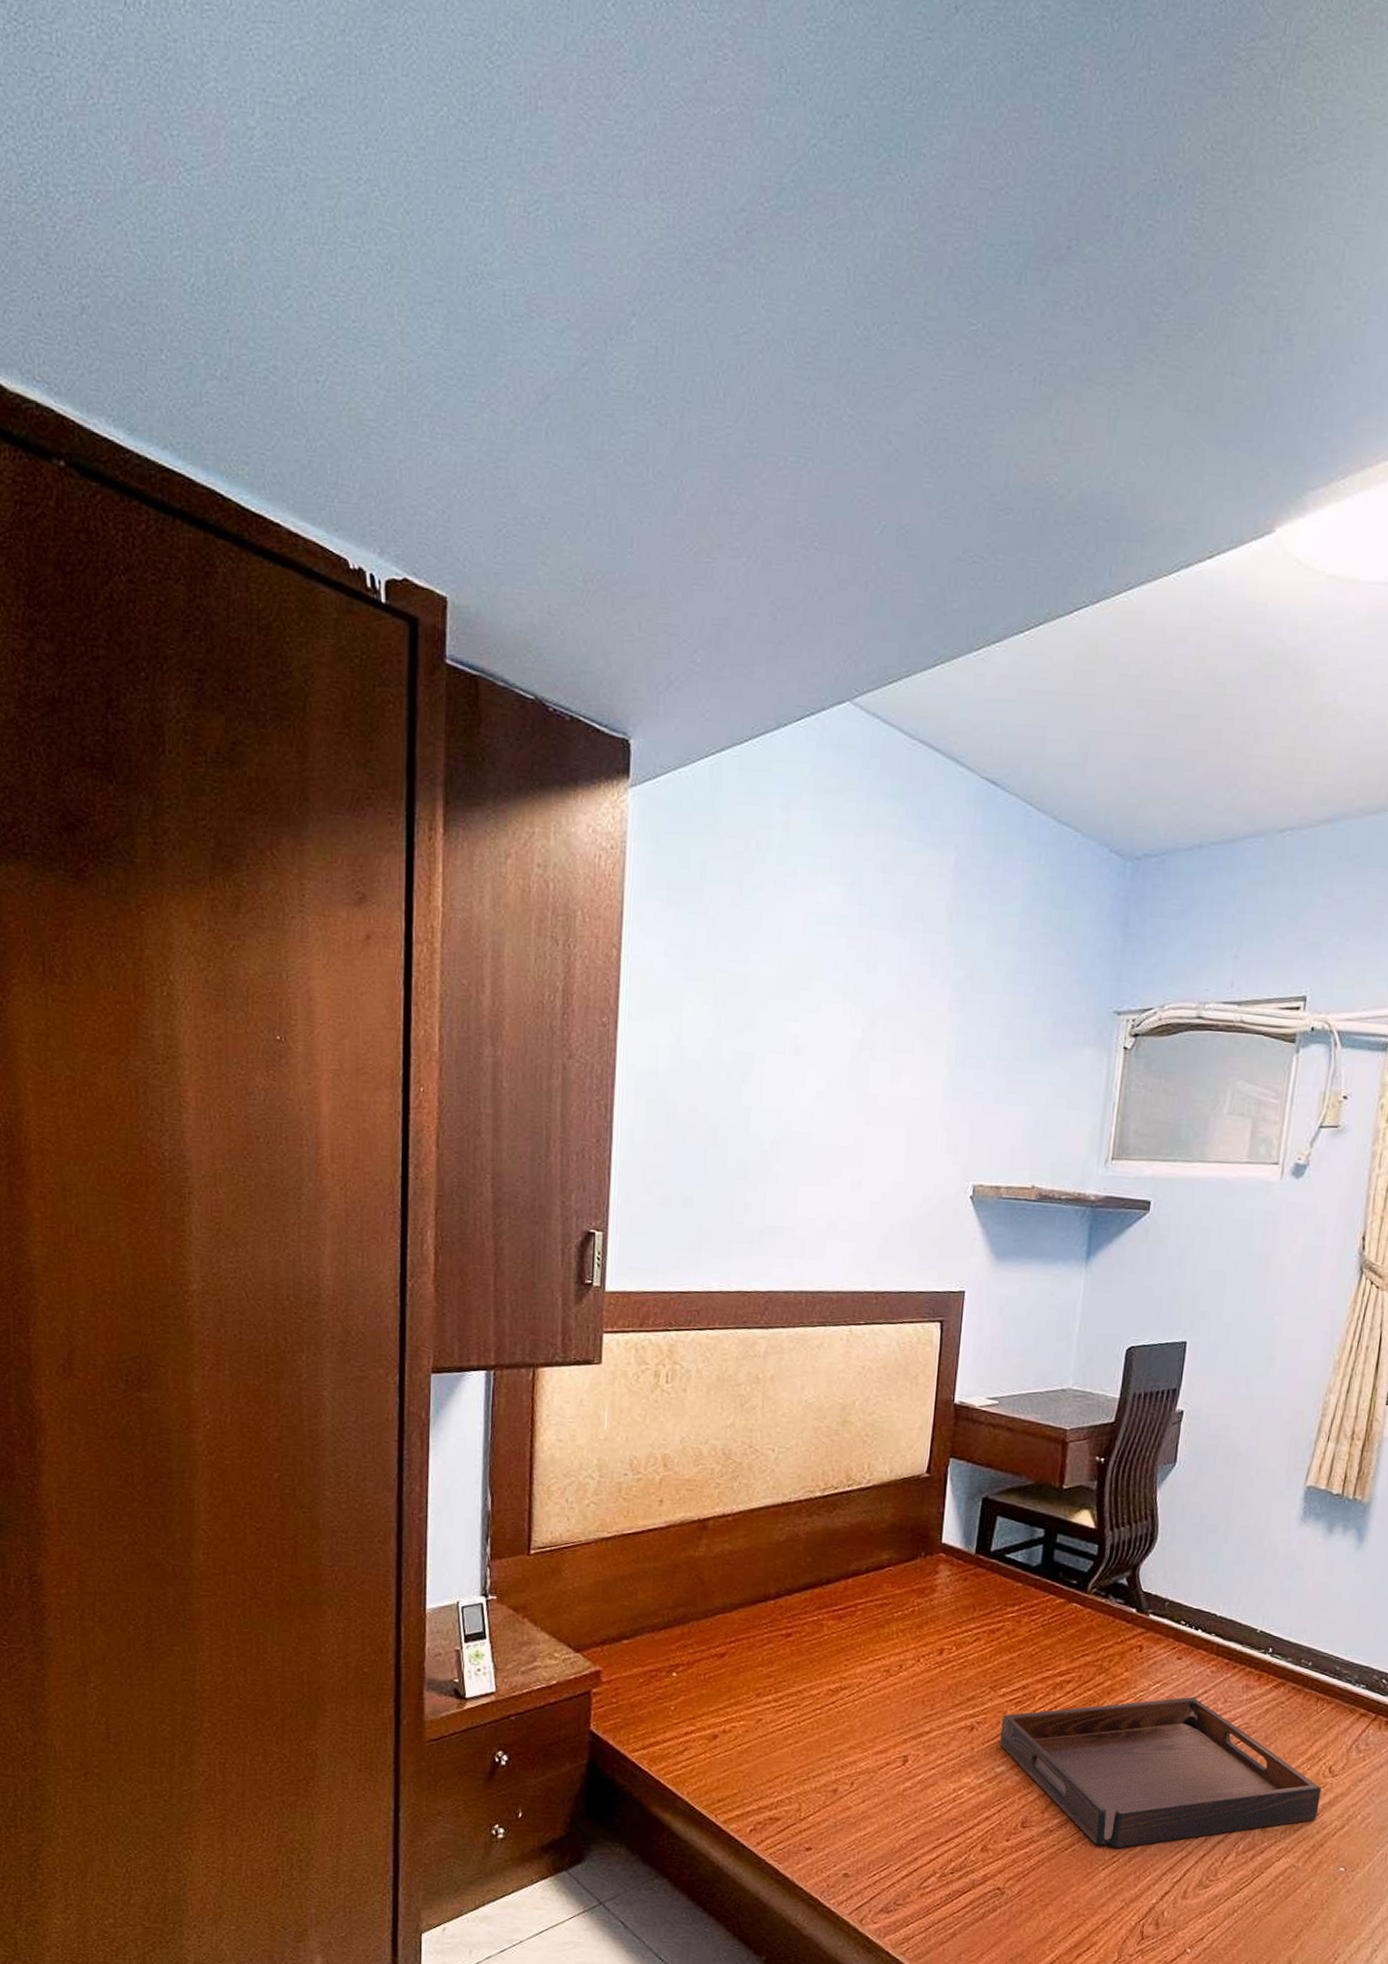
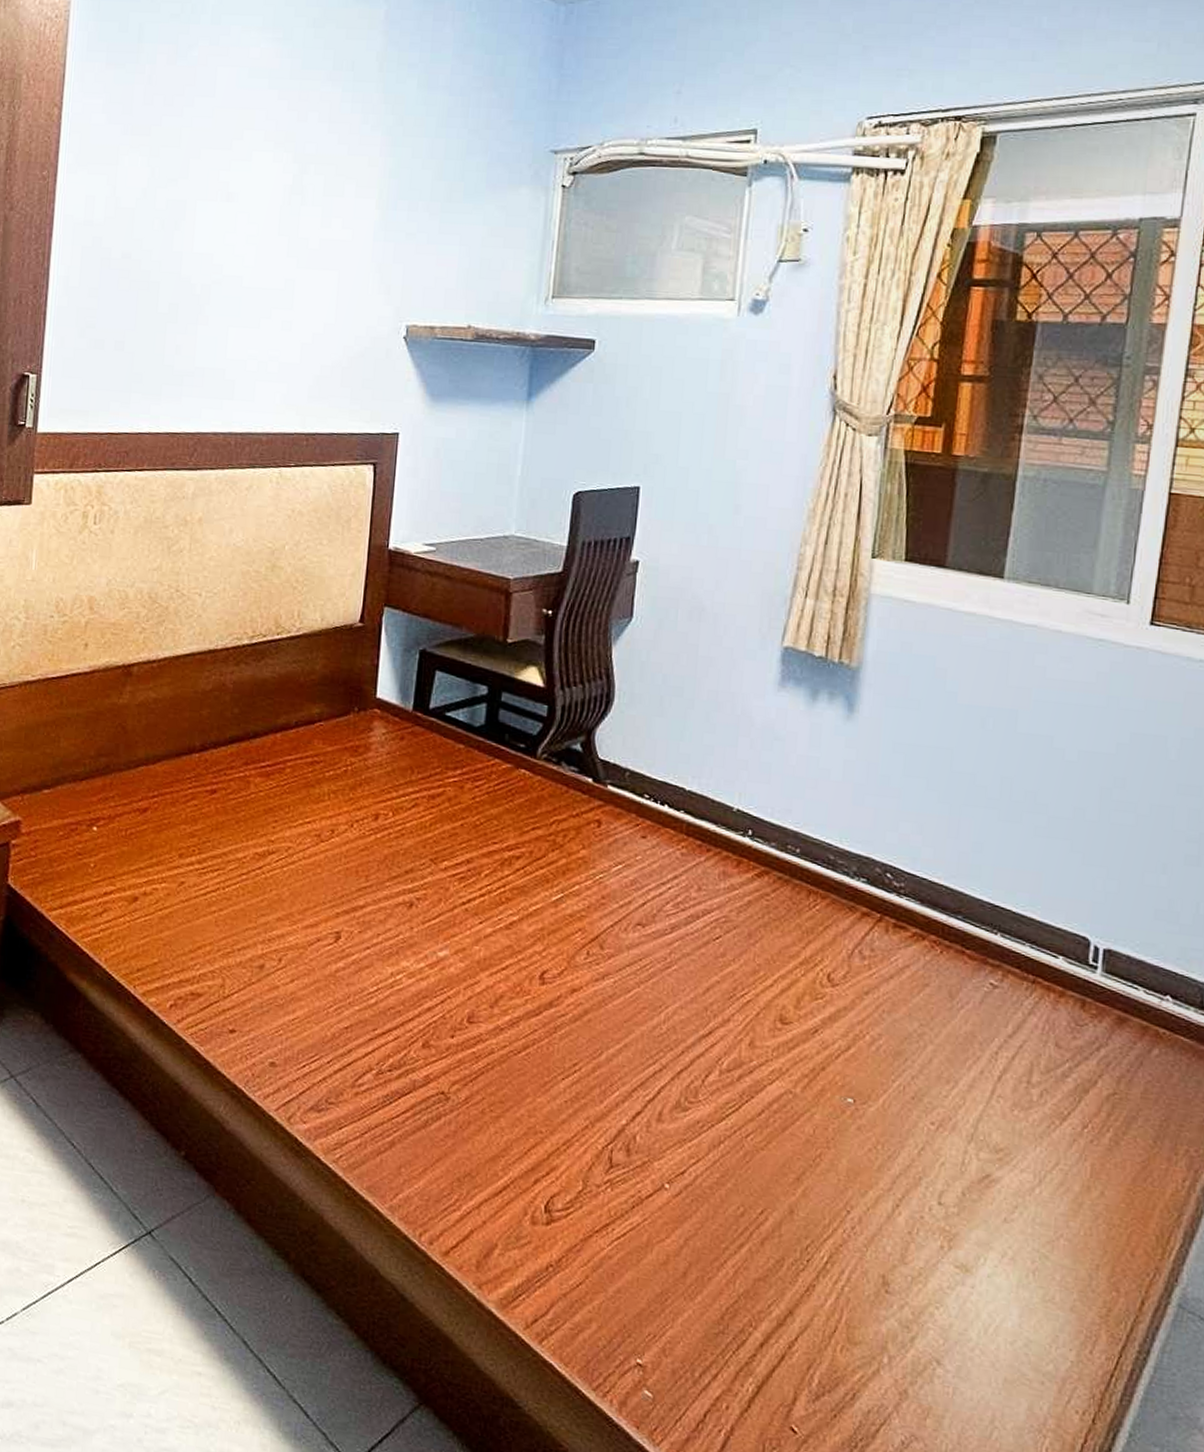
serving tray: present [999,1697,1321,1848] -> none [442,882,819,1055]

